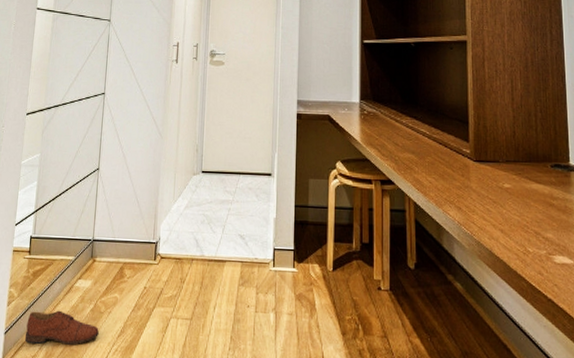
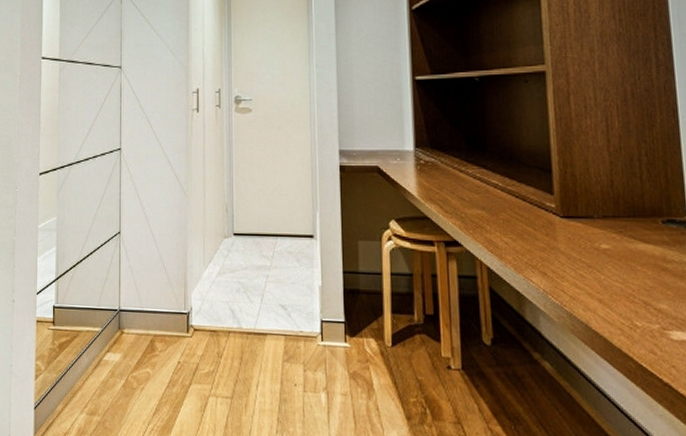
shoe: present [24,310,99,345] -> none [55,385,132,423]

